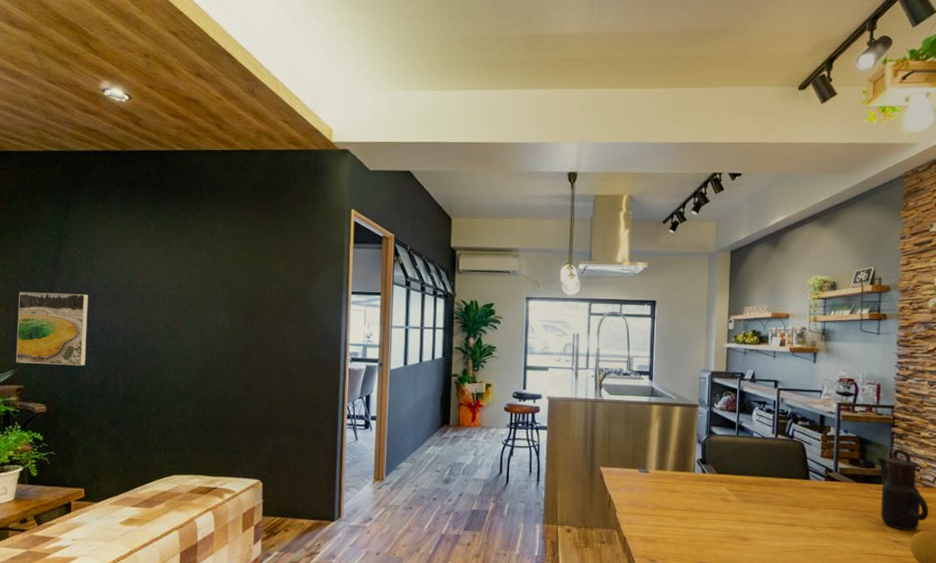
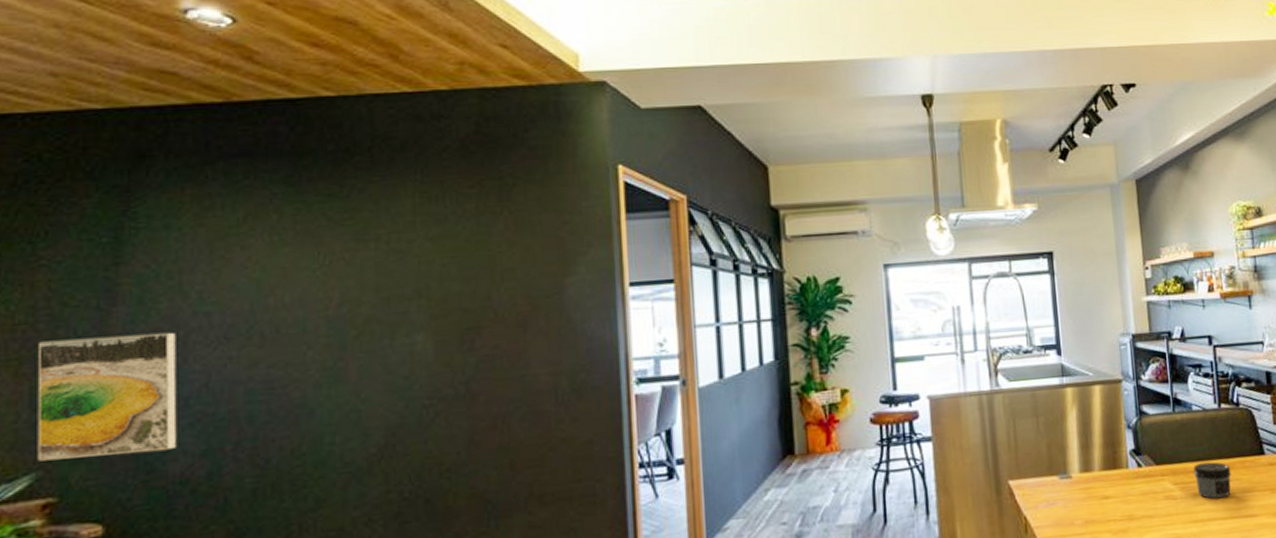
jar: none [748,478,779,508] -> present [1193,462,1232,499]

